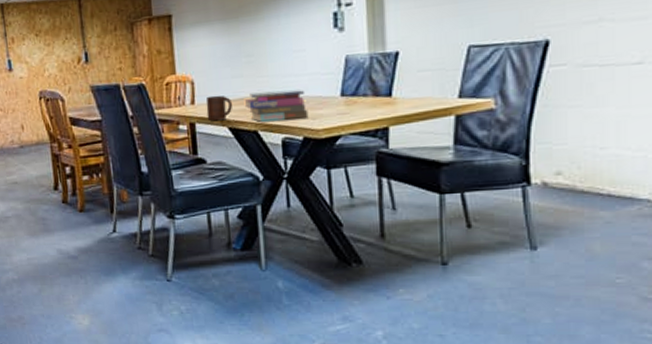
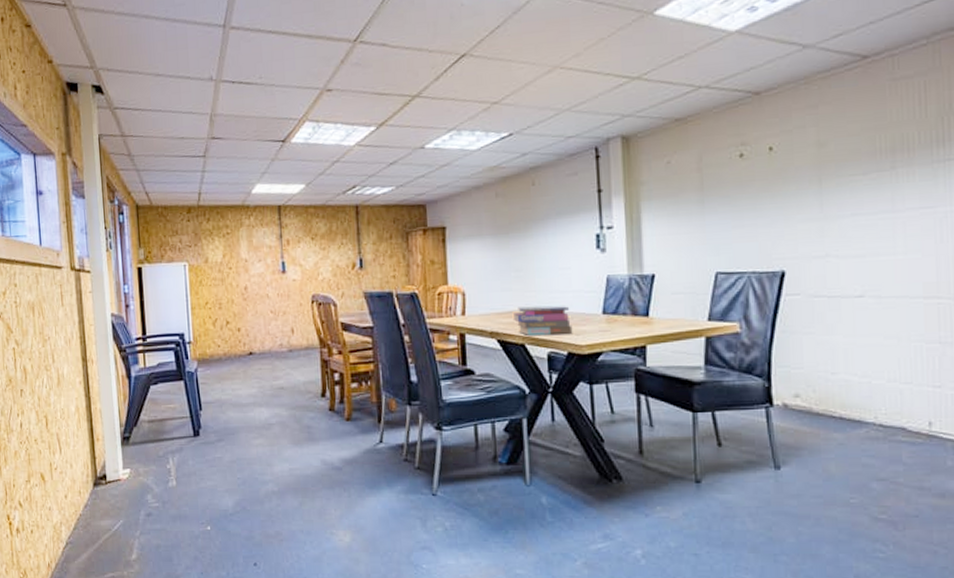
cup: present [205,95,233,121] -> none [476,307,502,333]

